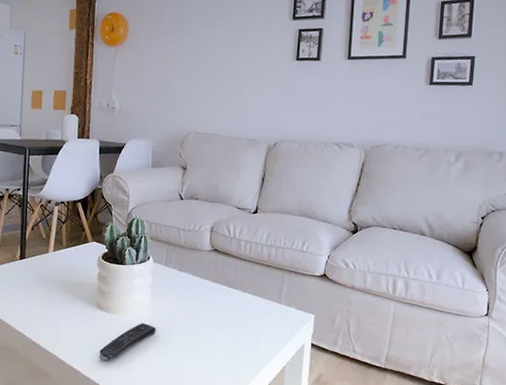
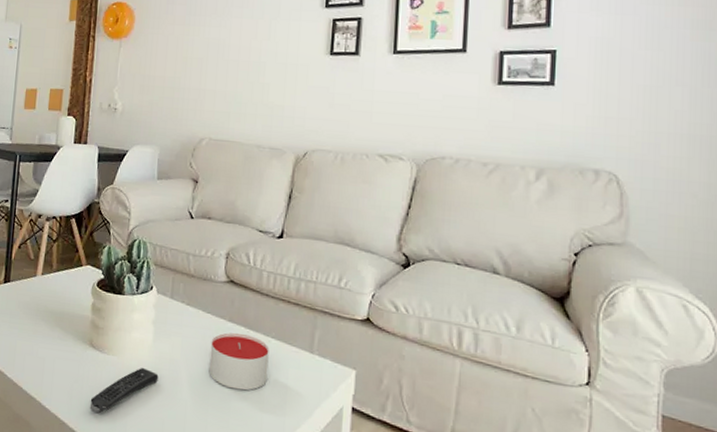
candle: none [197,290,246,336] -> present [209,332,269,391]

